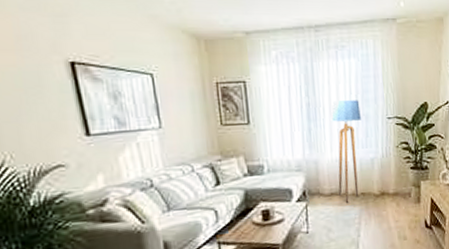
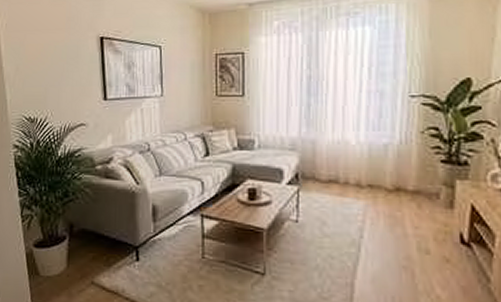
floor lamp: present [330,100,361,203] -> none [335,73,374,194]

